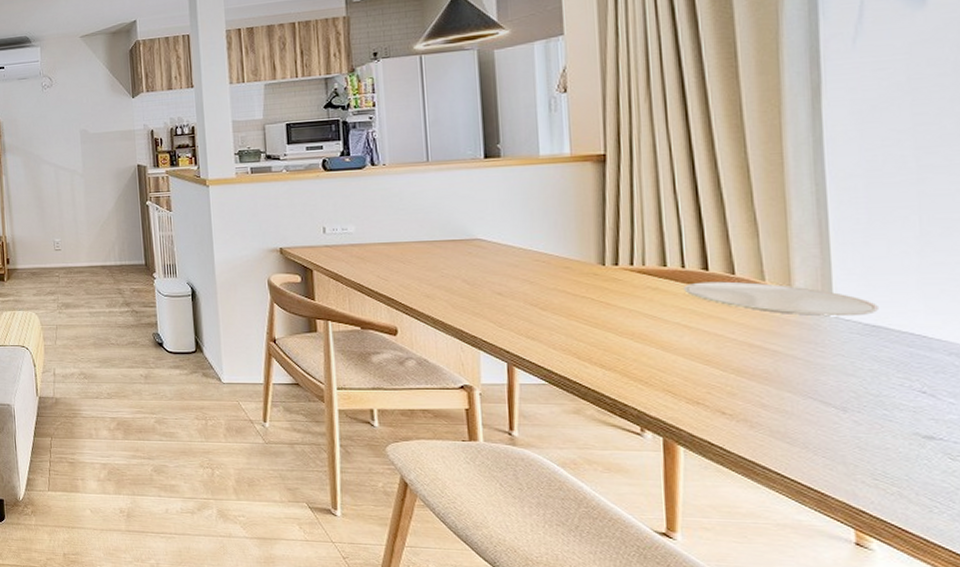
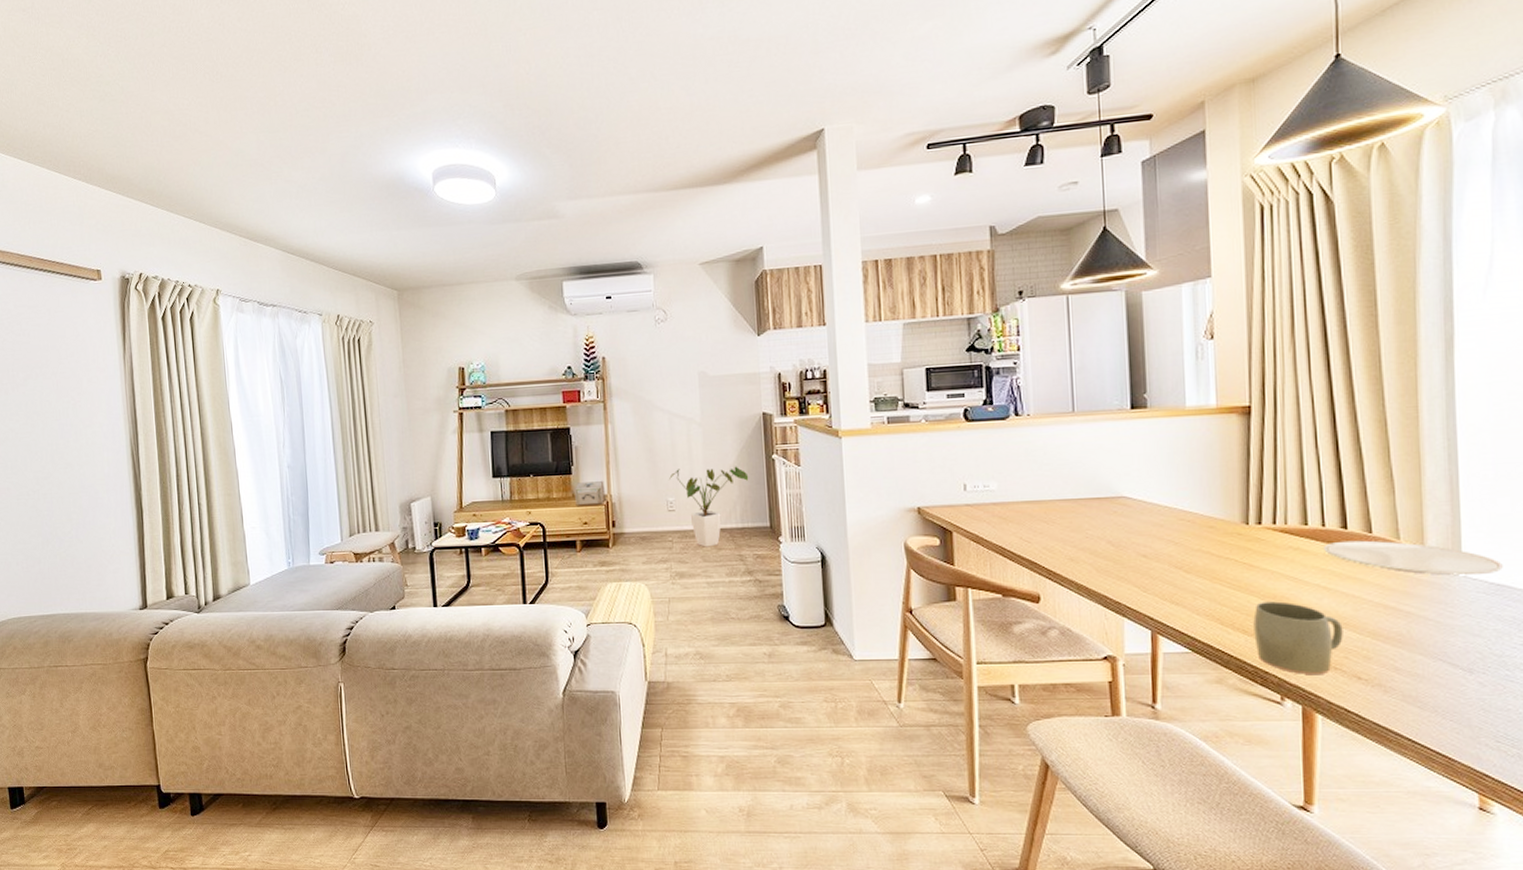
house plant: none [56,211,126,282] -> present [669,466,749,547]
mug: none [611,338,706,409] -> present [1253,601,1343,675]

